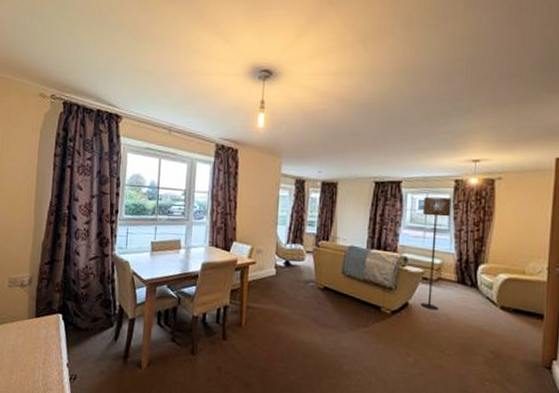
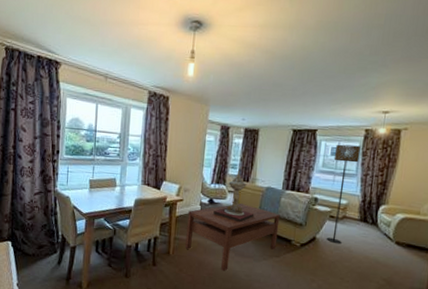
coffee table: none [259,265,366,345] -> present [185,203,280,271]
decorative urn: none [290,229,337,288] -> present [213,171,255,223]

